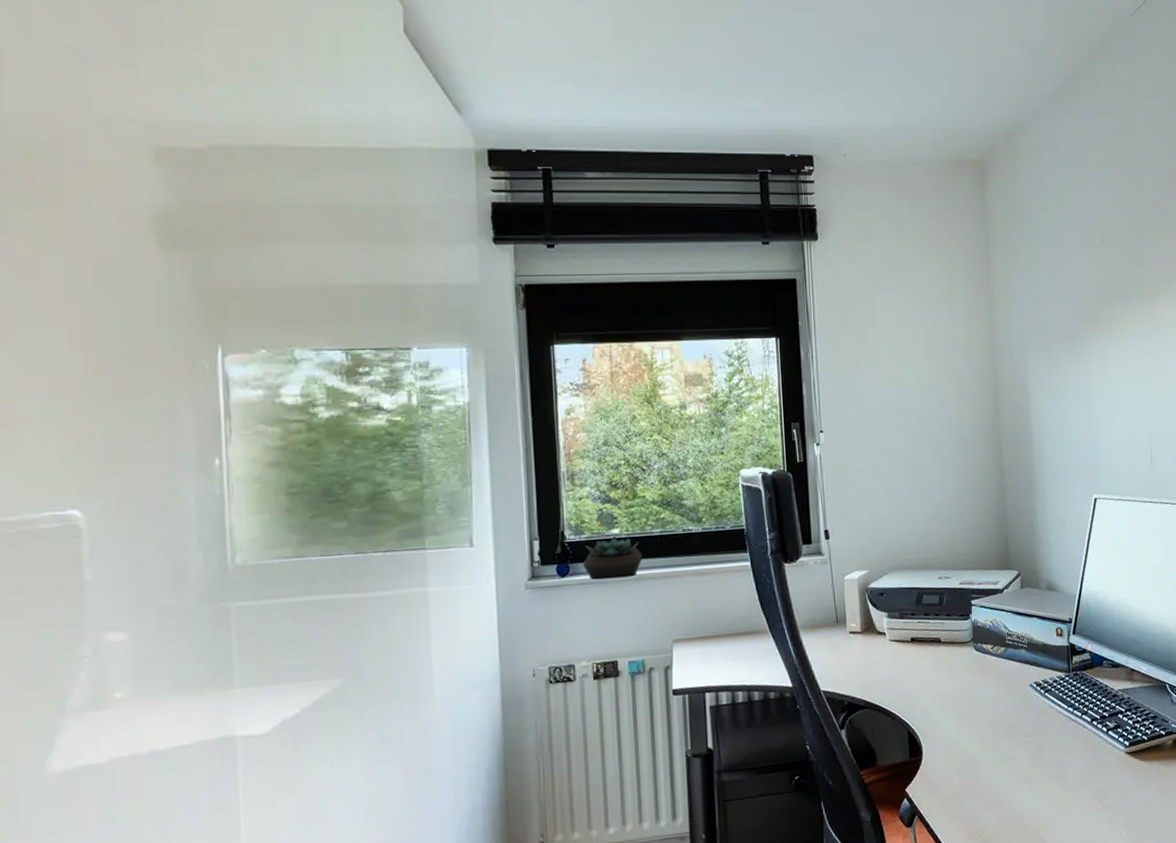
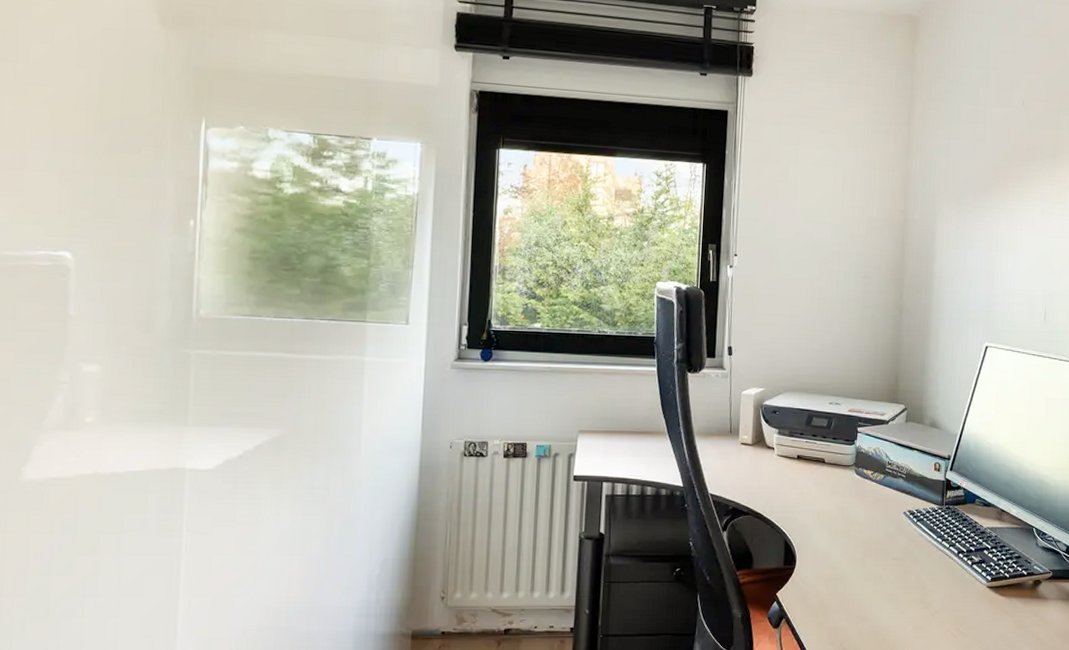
succulent plant: present [583,538,642,580] -> none [505,332,559,369]

